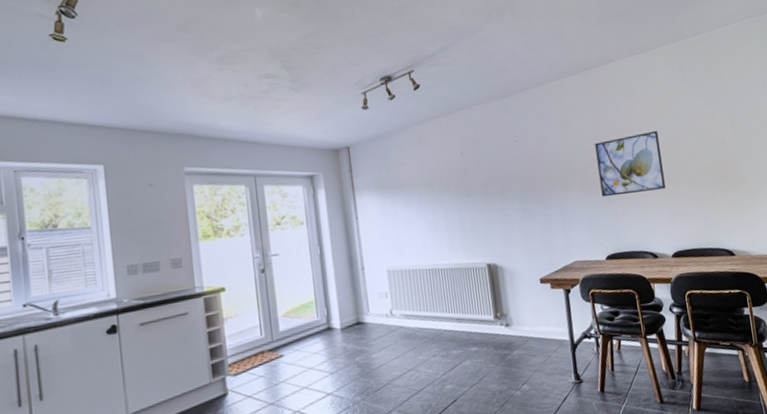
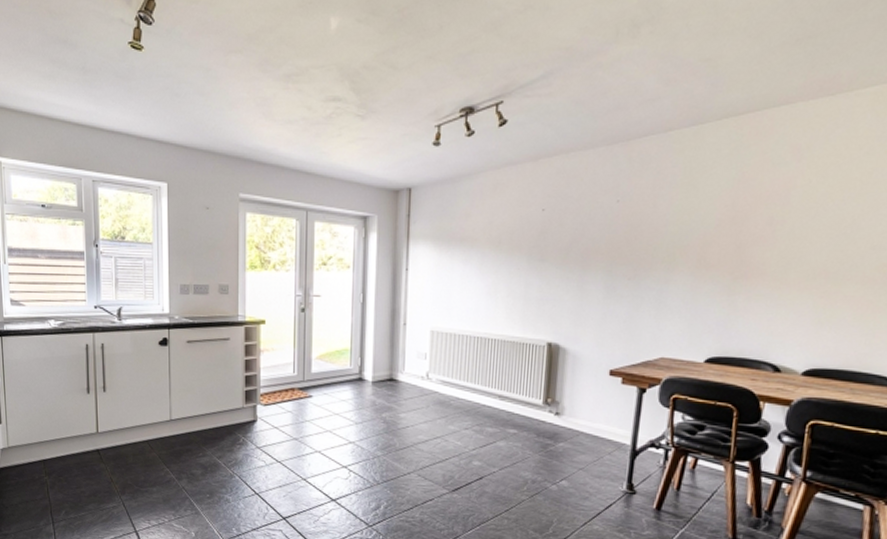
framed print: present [595,130,666,197] -> none [720,206,831,287]

